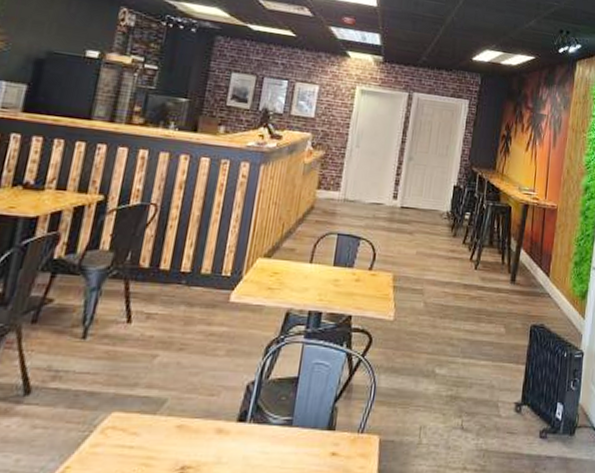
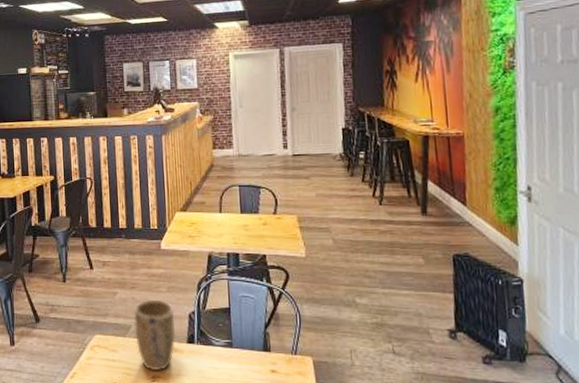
plant pot: none [168,365,230,460] -> present [134,299,176,372]

